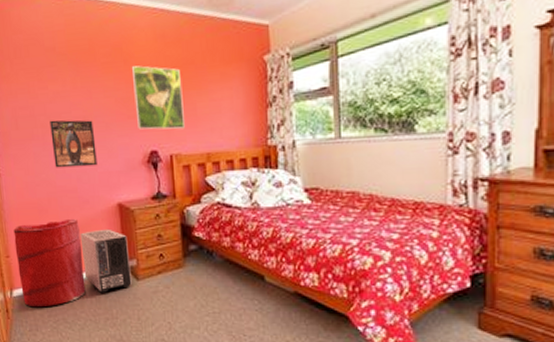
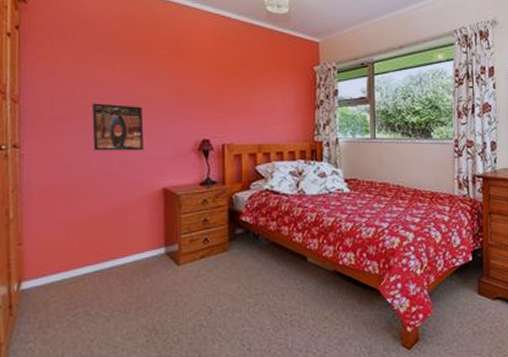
laundry hamper: present [13,218,86,308] -> none [31,202,117,301]
air purifier: present [80,228,132,293] -> none [115,213,172,280]
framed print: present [131,65,185,130] -> none [188,61,238,122]

